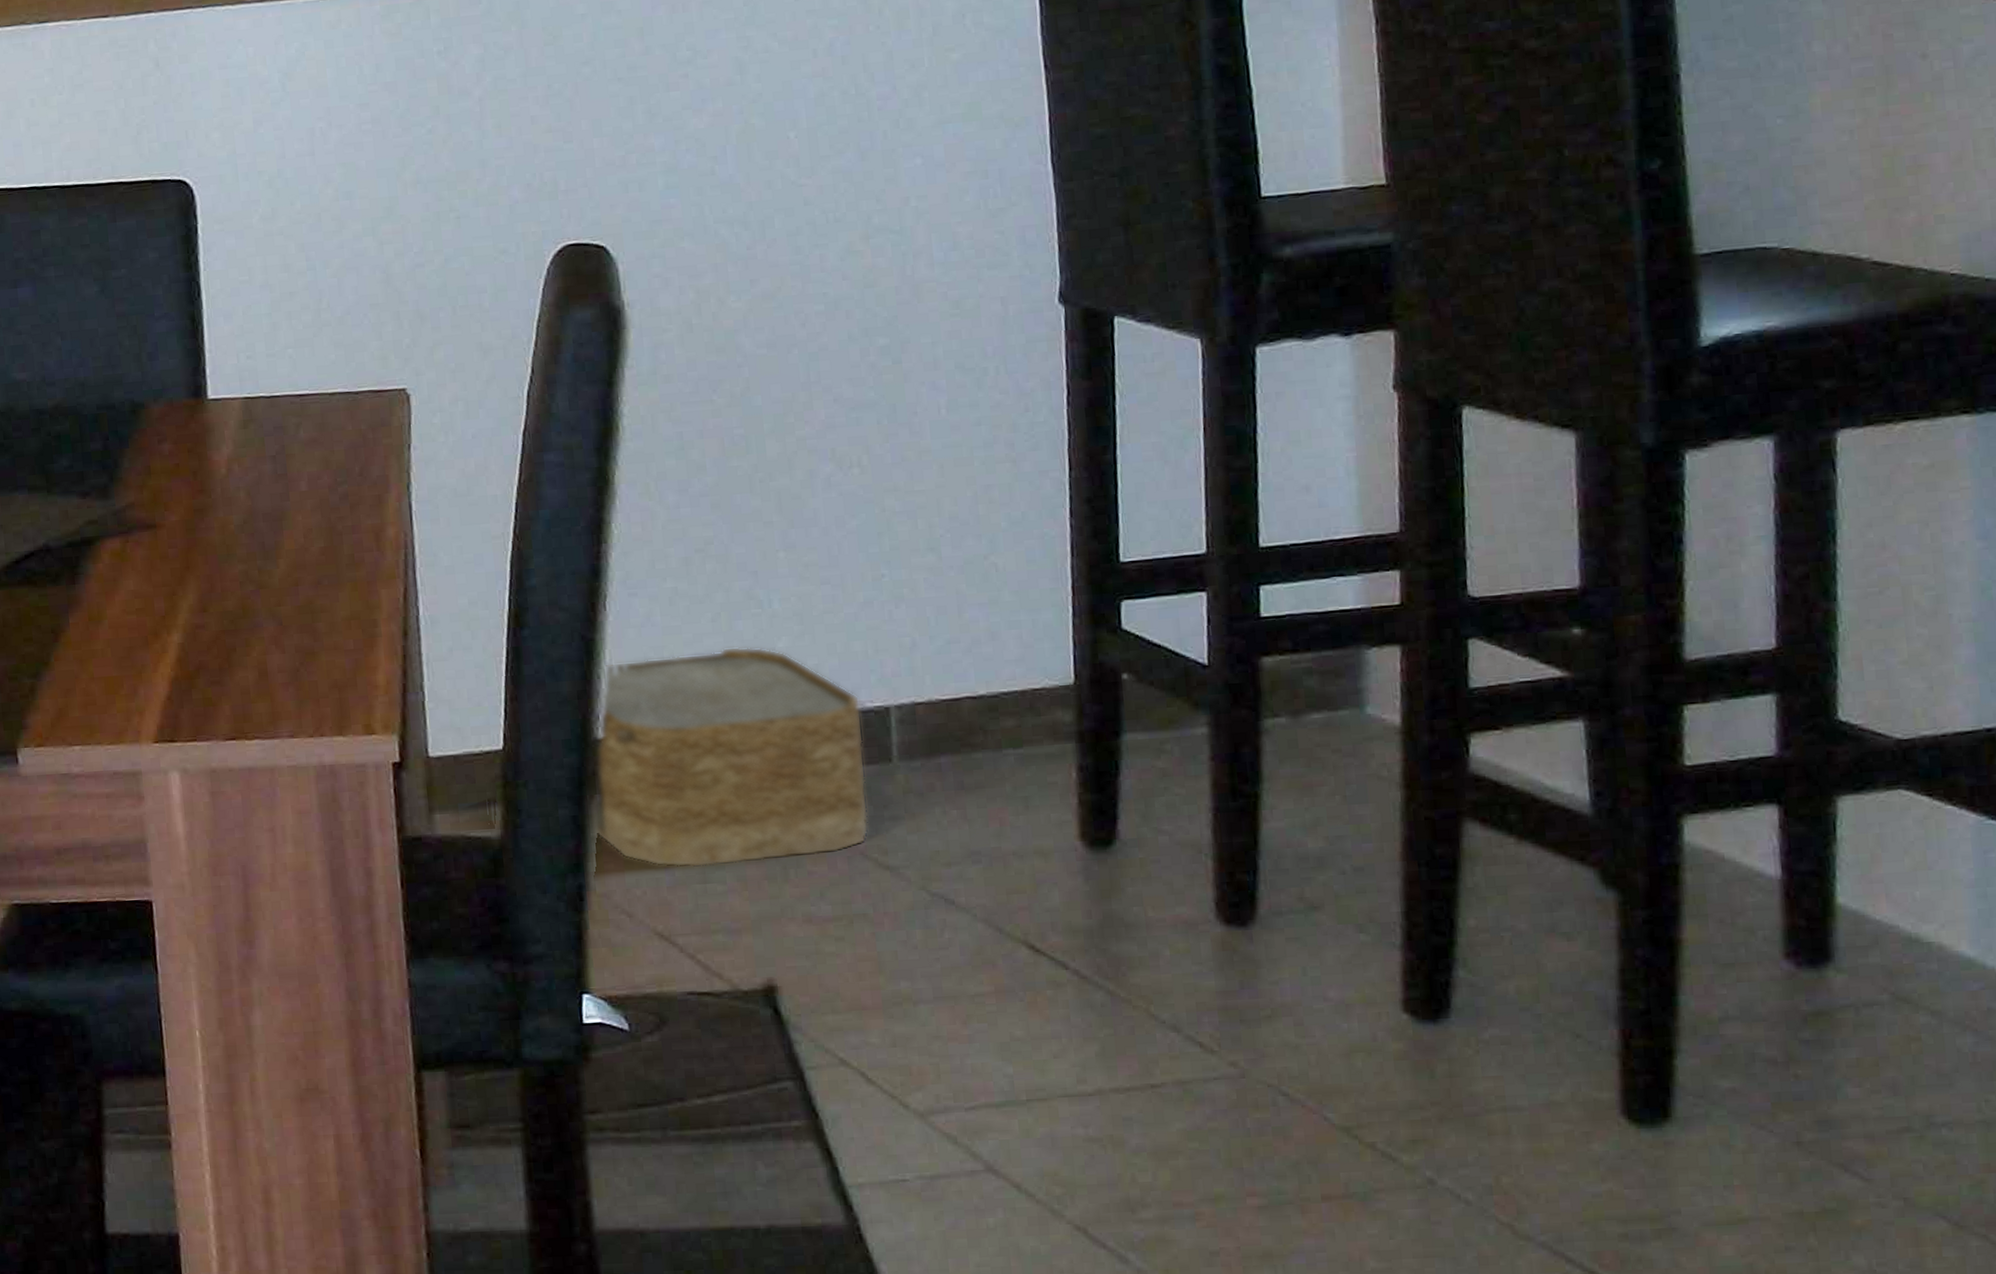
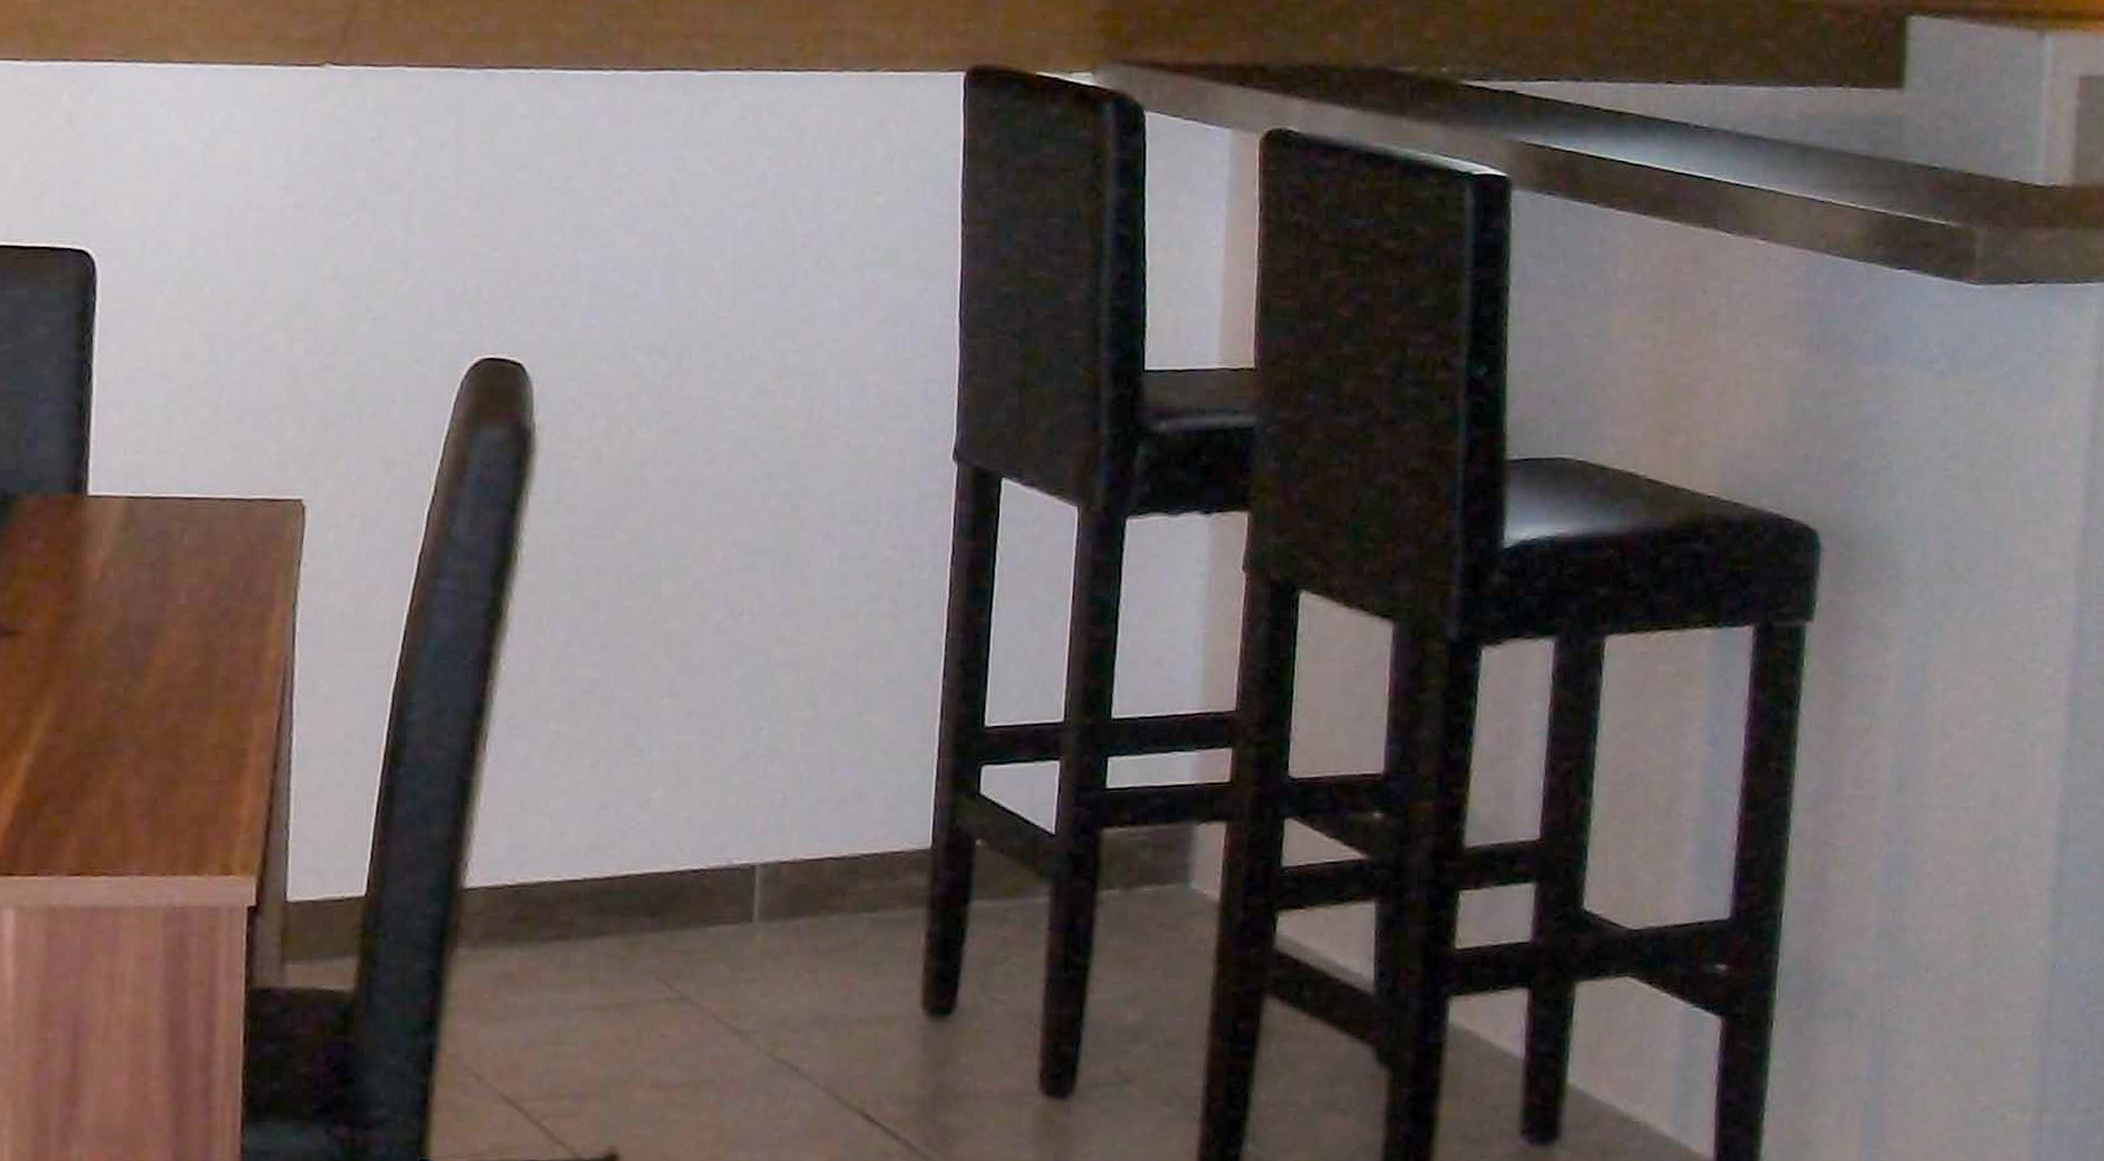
woven basket: present [594,646,869,868] -> none [452,795,728,1029]

